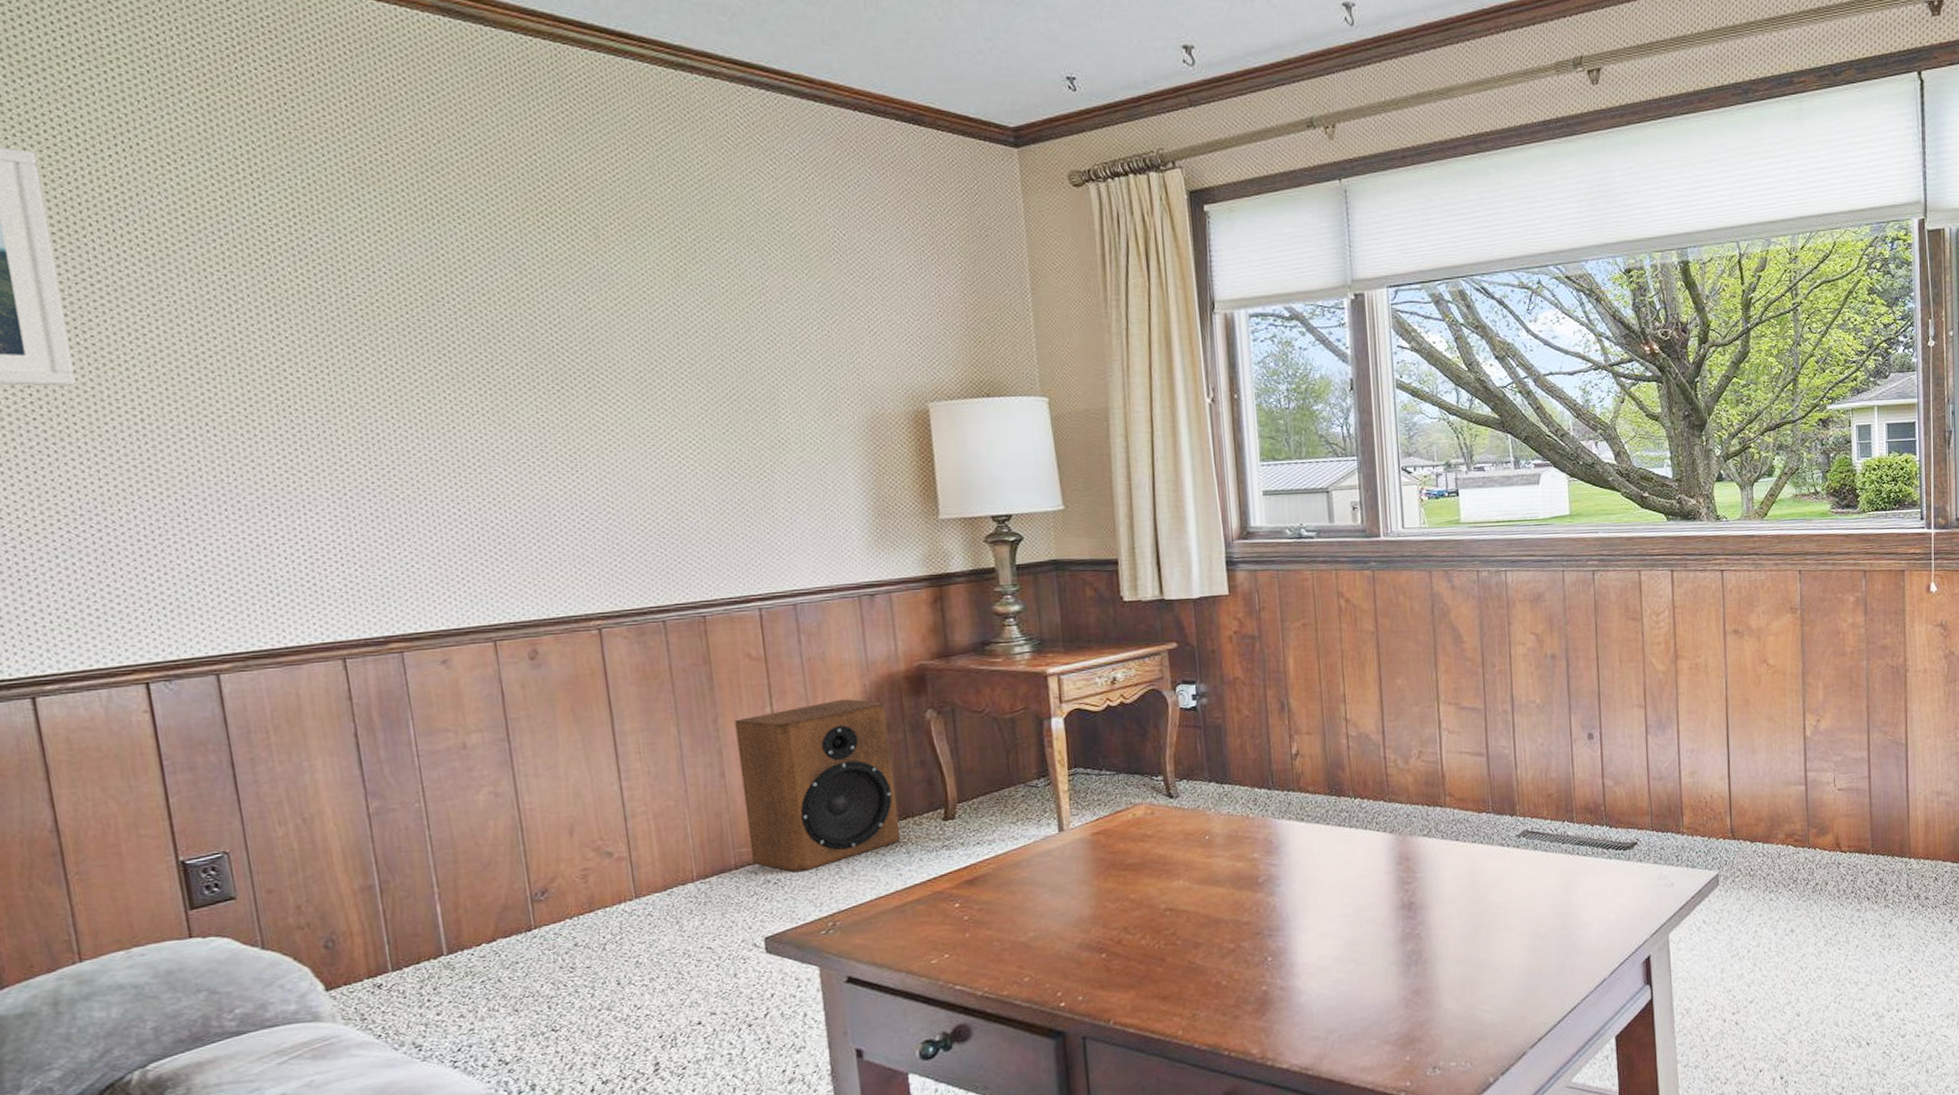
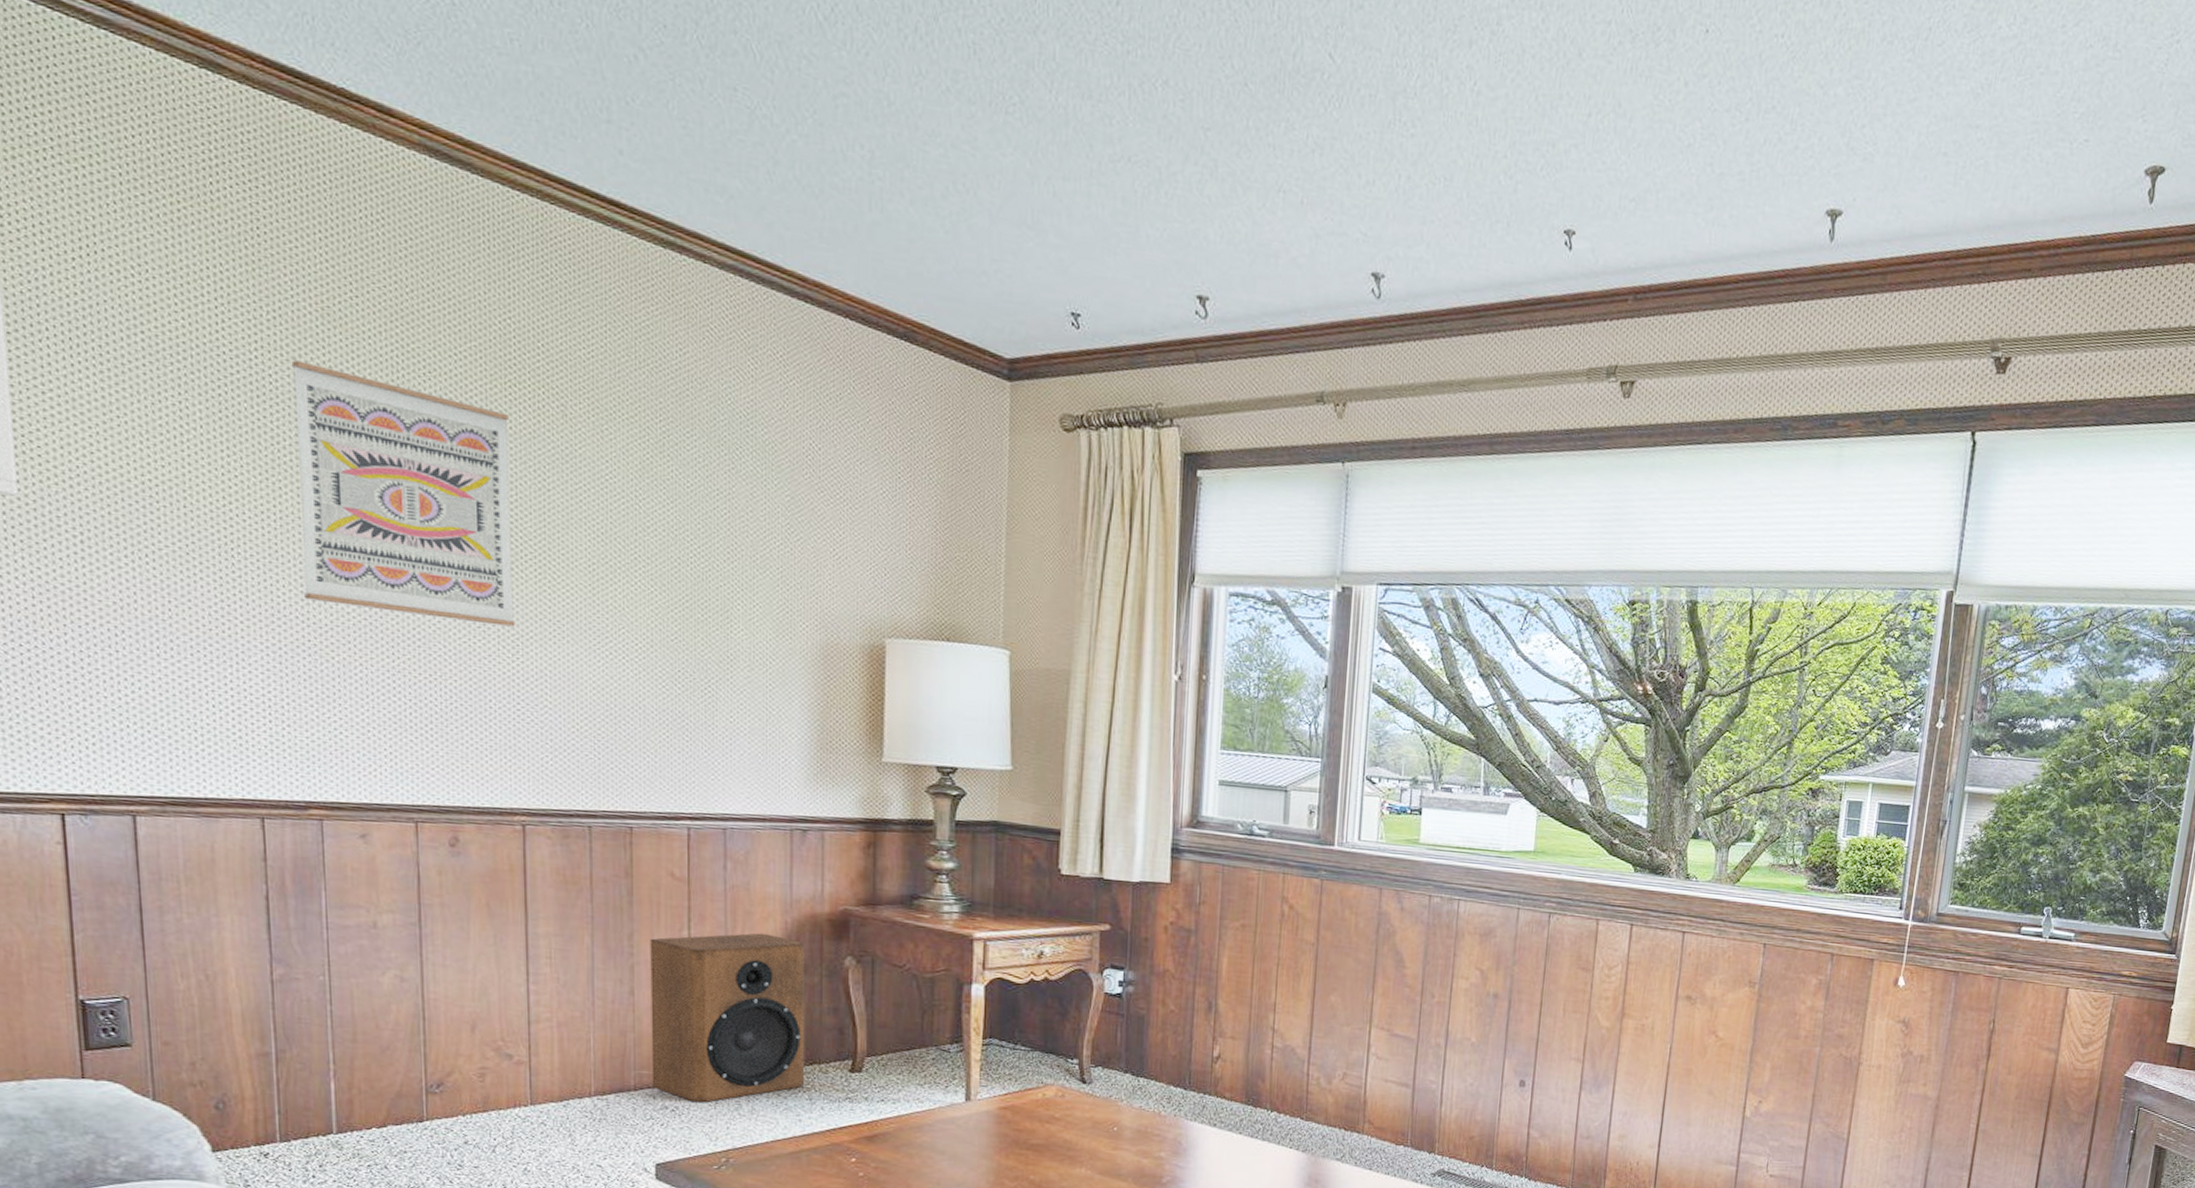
wall art: none [329,221,572,444] -> present [291,360,516,627]

